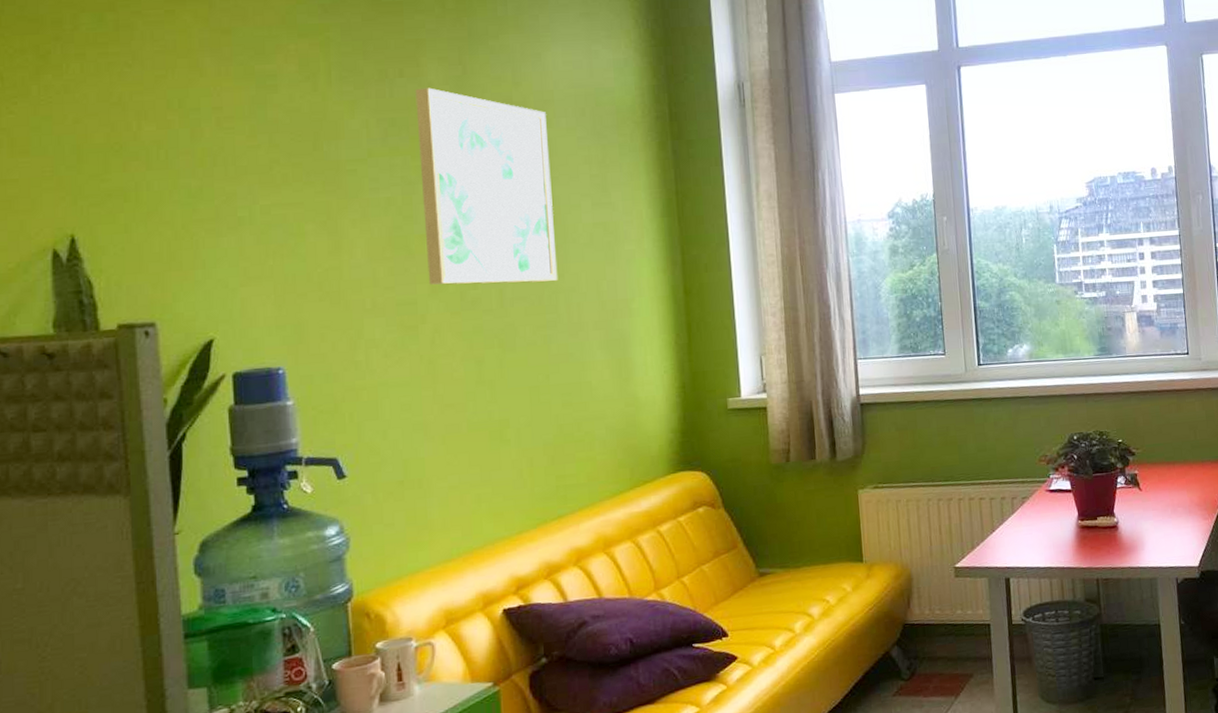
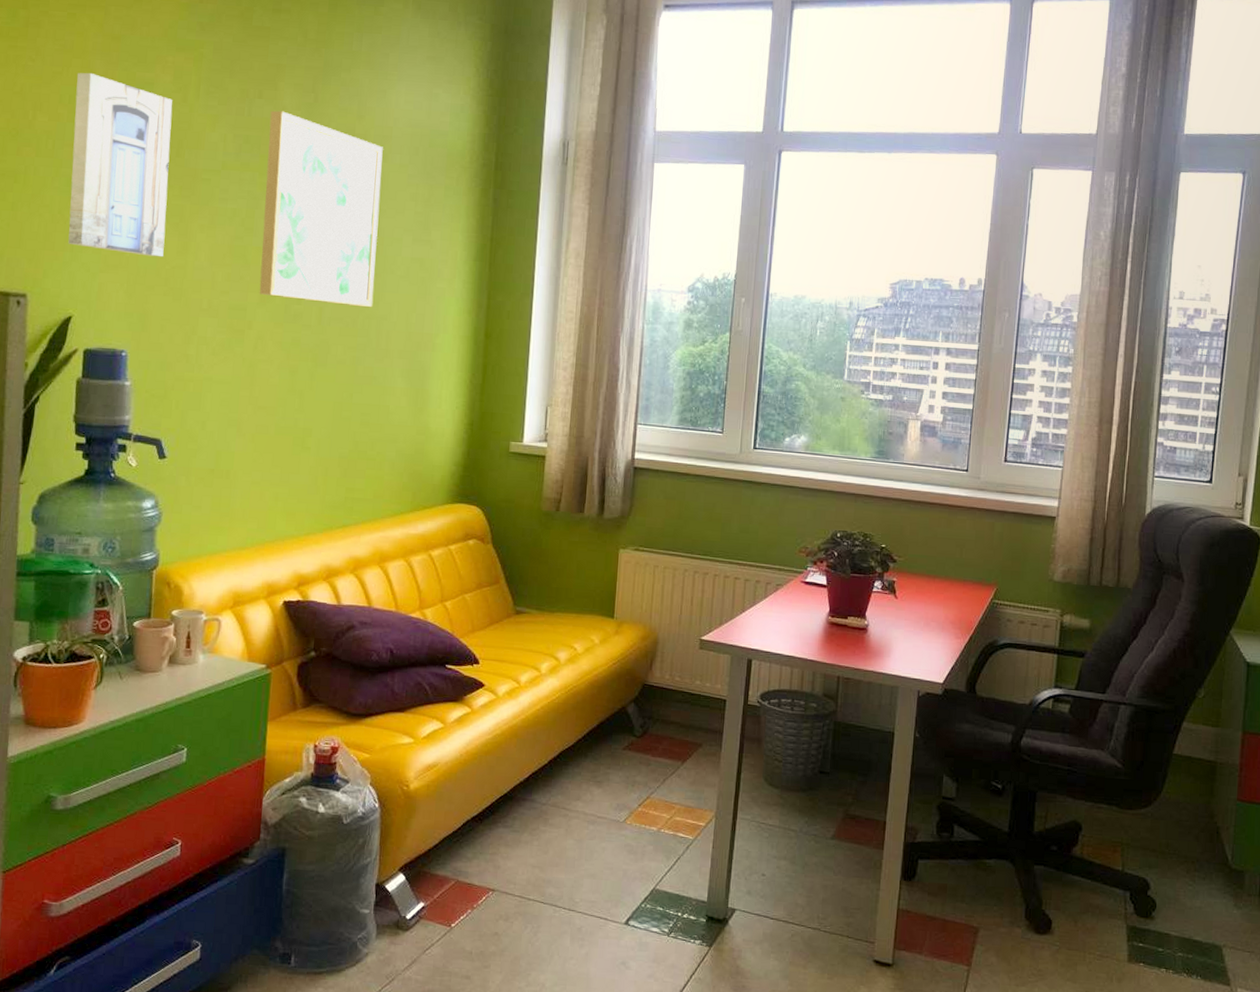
wall art: none [184,71,313,262] -> present [68,72,173,258]

